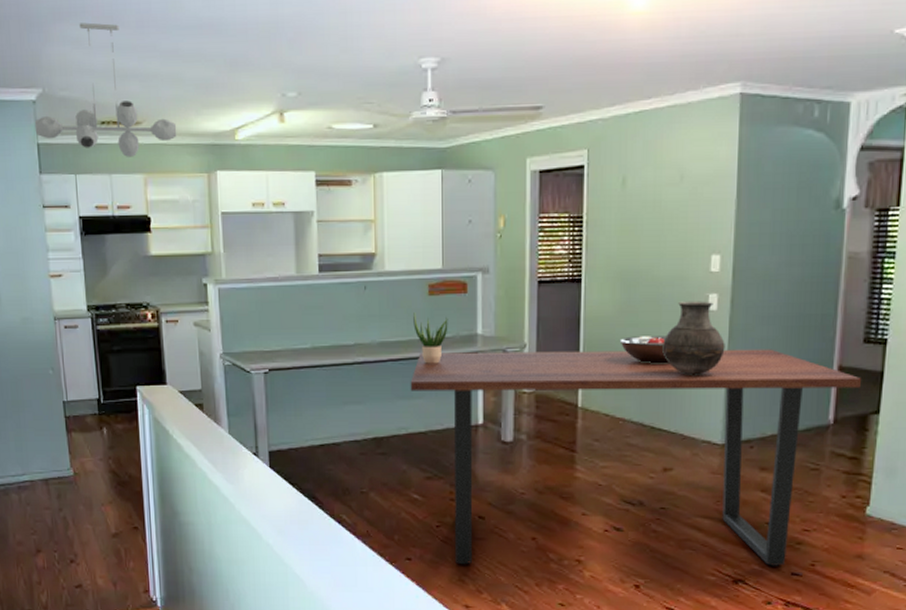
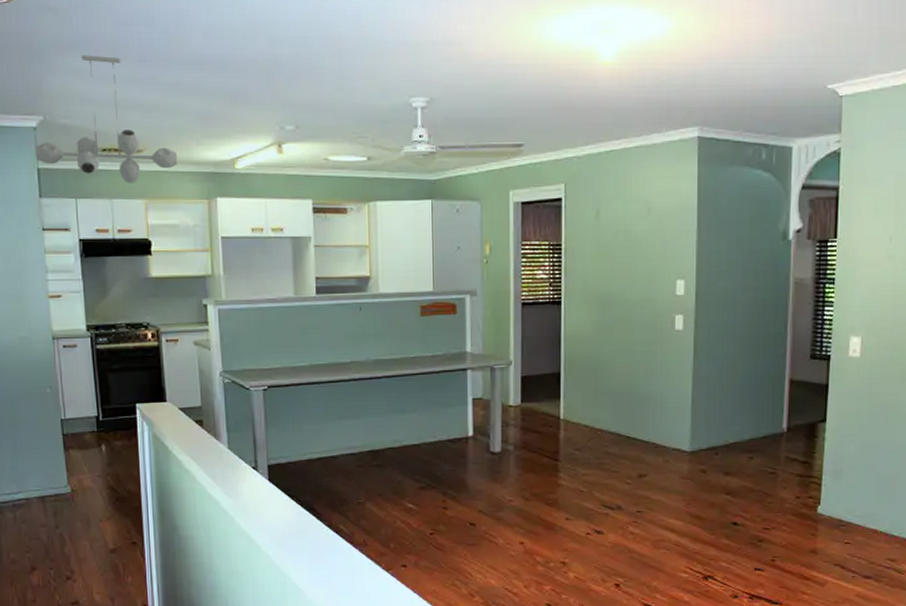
dining table: present [410,349,862,566] -> none [404,364,810,570]
potted plant: present [413,312,448,364] -> none [406,332,439,380]
fruit bowl: present [619,333,669,363] -> none [597,350,641,378]
vase: present [662,301,725,375] -> none [635,321,691,389]

